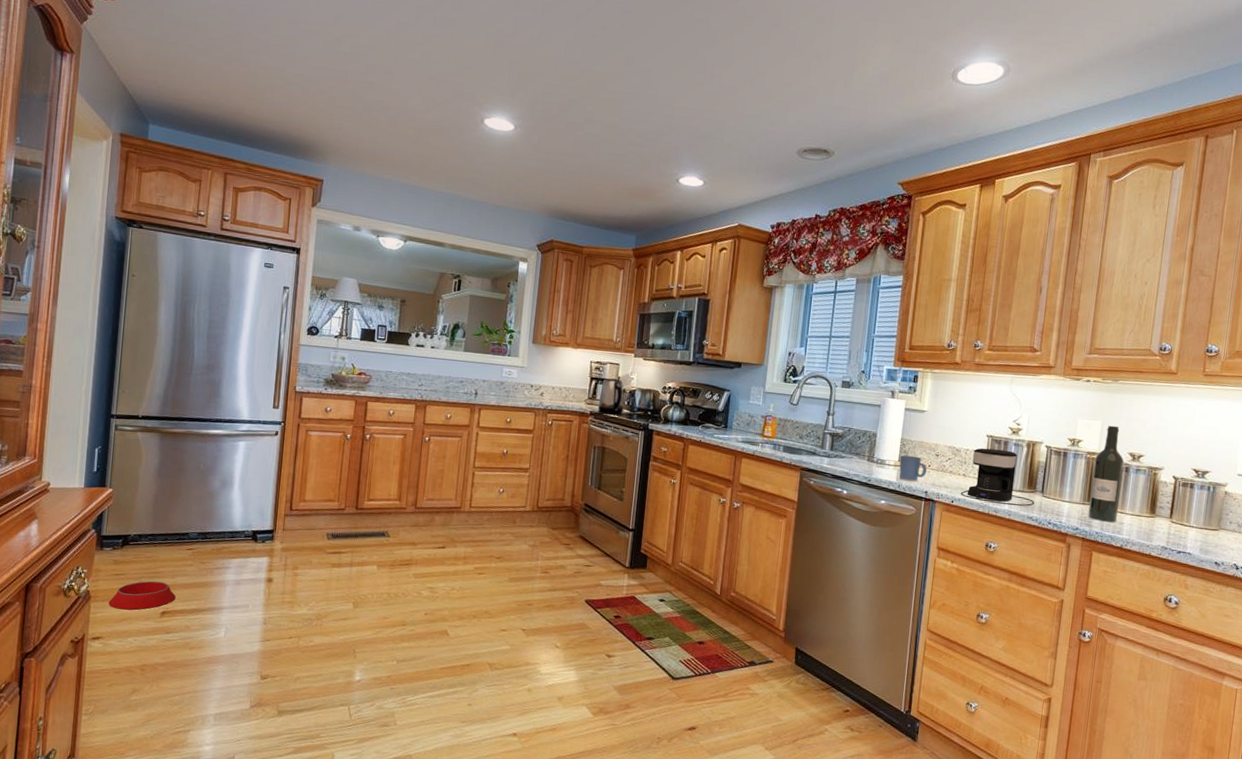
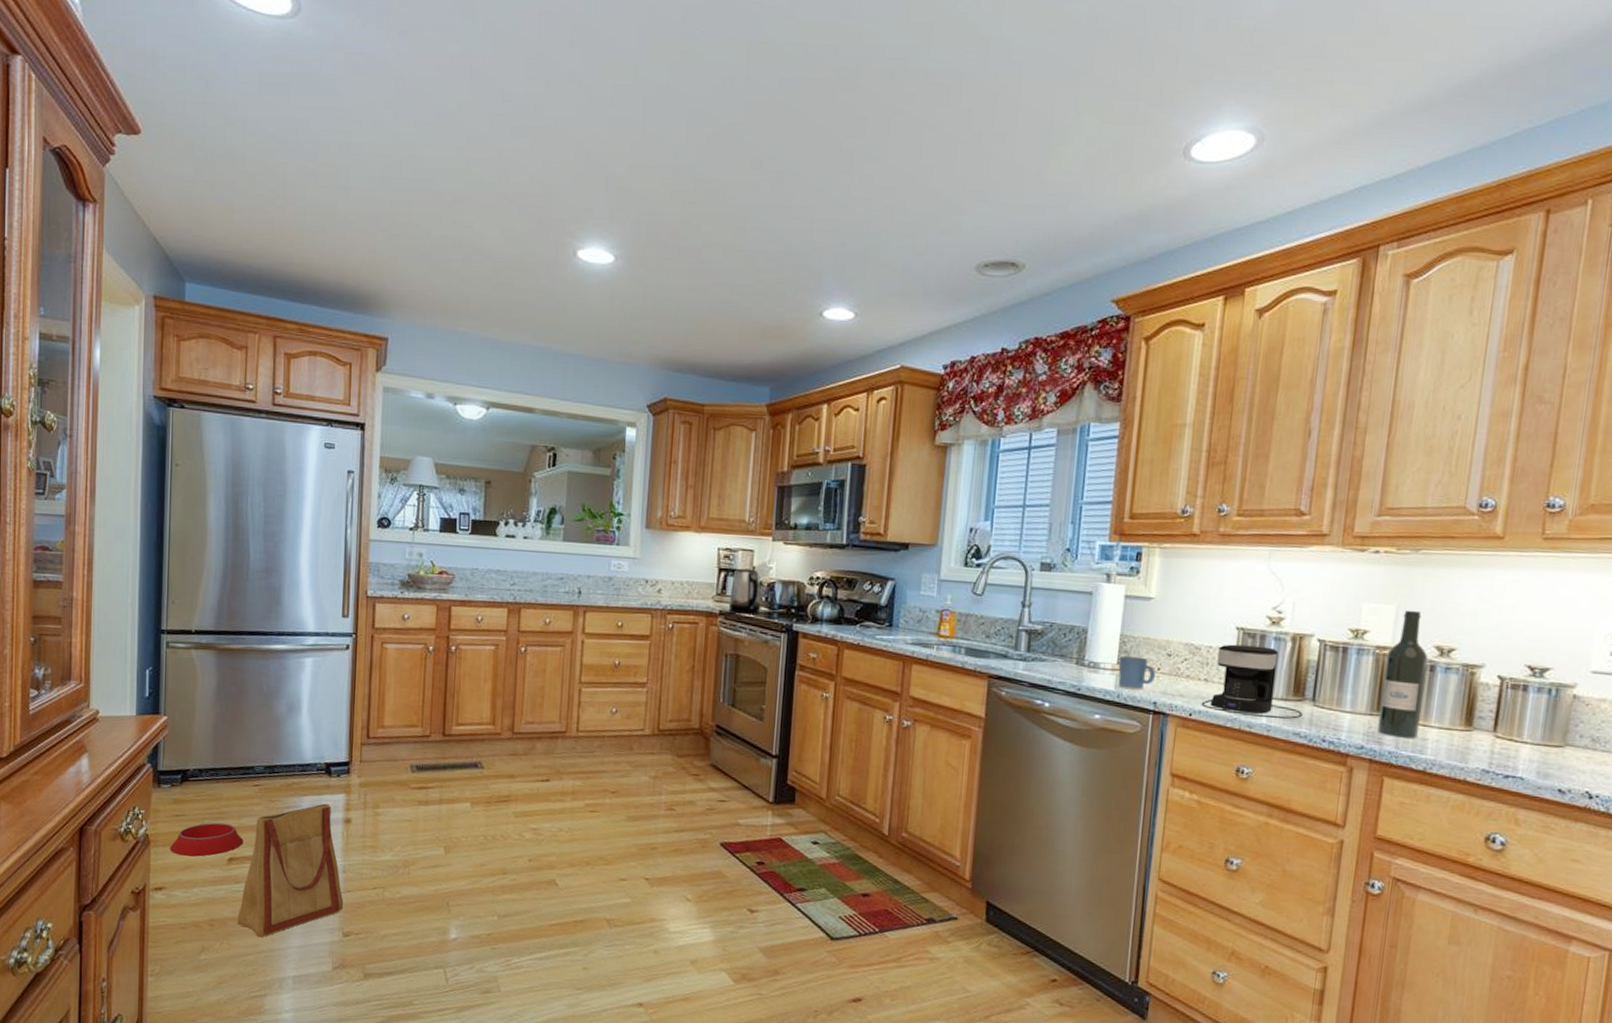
shopping bag: none [166,565,263,681] -> present [237,803,344,938]

